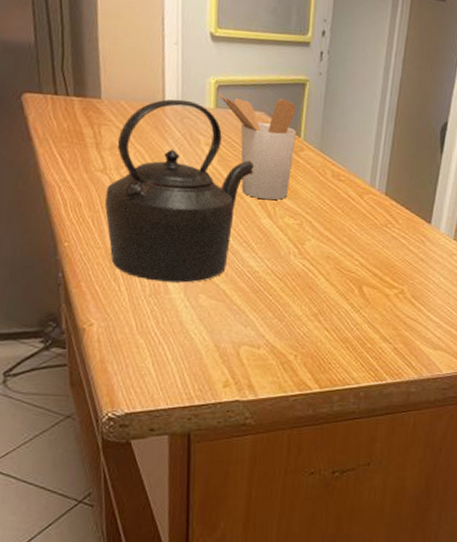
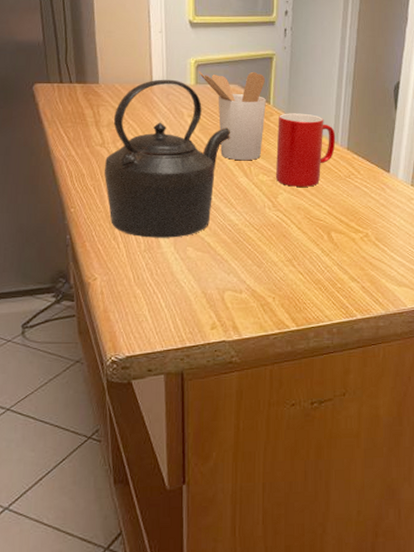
cup: none [304,149,373,234] -> present [276,113,336,187]

